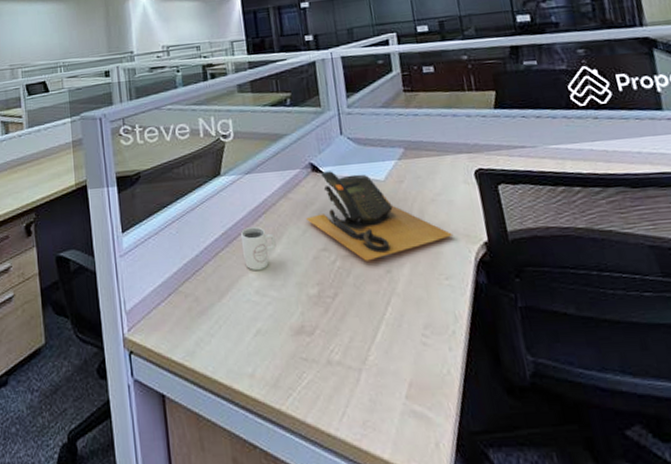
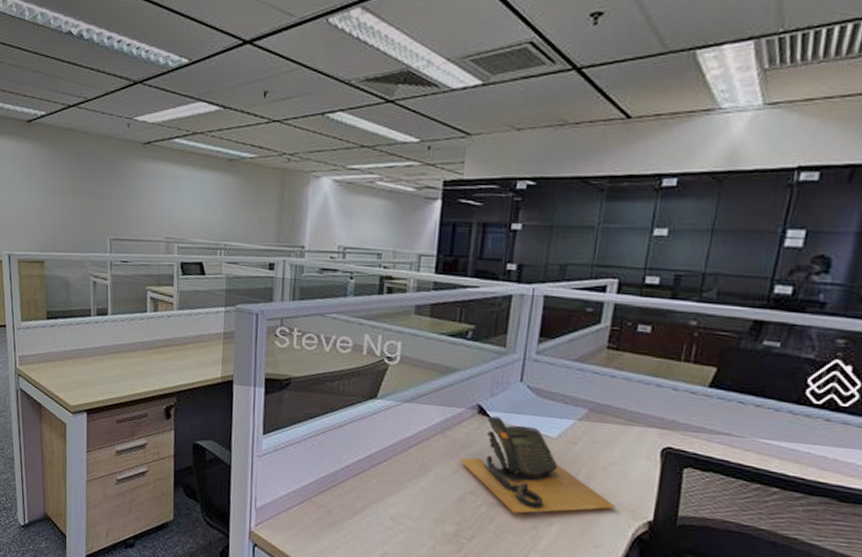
mug: present [240,227,276,271] -> none [384,455,422,499]

